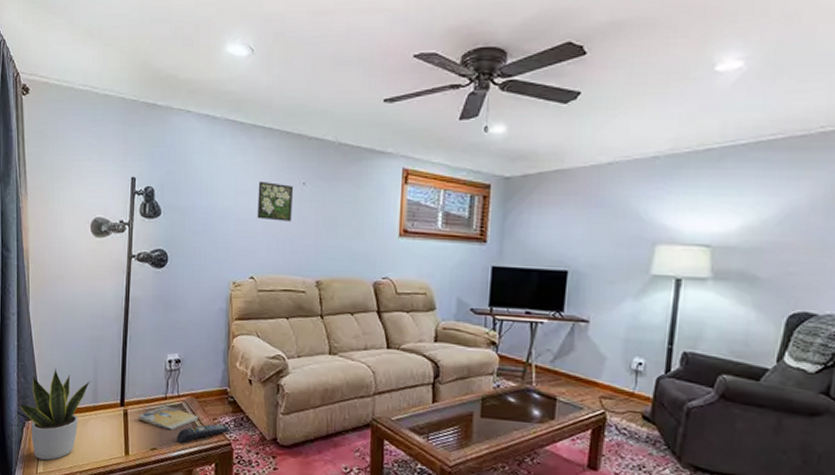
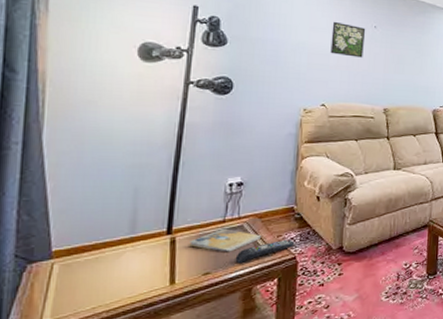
potted plant: present [19,367,90,461] -> none [17,200,127,307]

